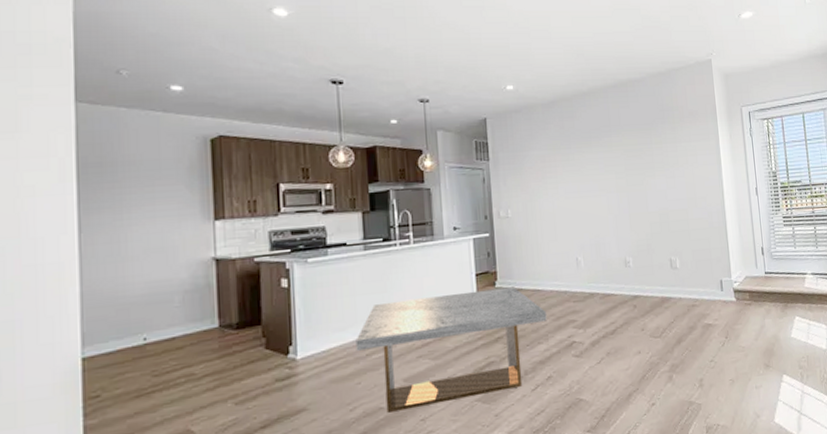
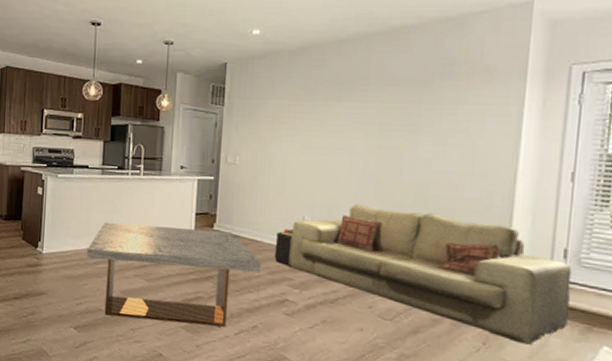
sofa: none [555,235,773,330] -> present [274,204,572,345]

